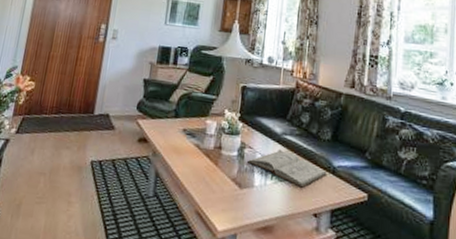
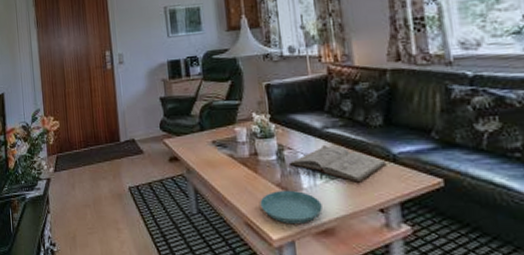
saucer: none [213,185,267,219] -> present [260,190,322,224]

